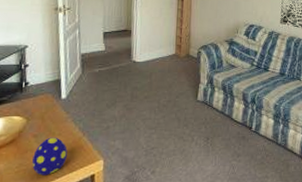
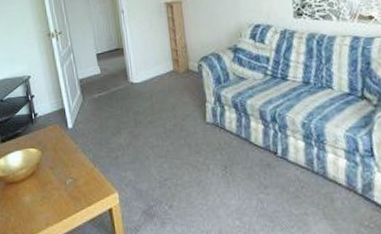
decorative egg: present [32,137,67,176] -> none [52,168,83,209]

